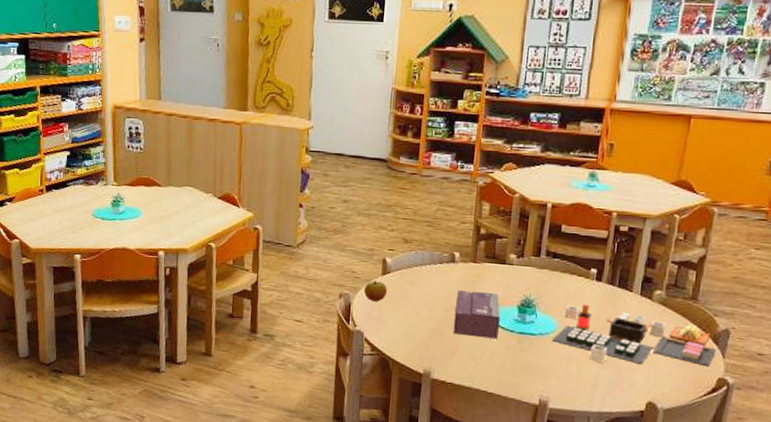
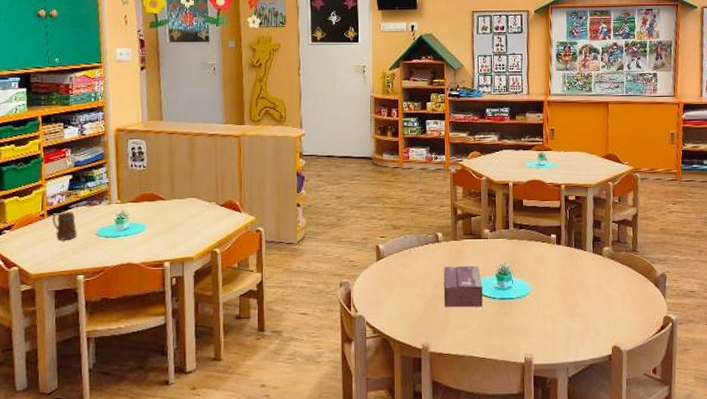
mug: none [51,188,75,218] -> present [52,212,78,240]
apple: present [363,281,388,302] -> none [361,267,383,286]
toy food set: present [552,303,716,368] -> none [529,265,658,316]

